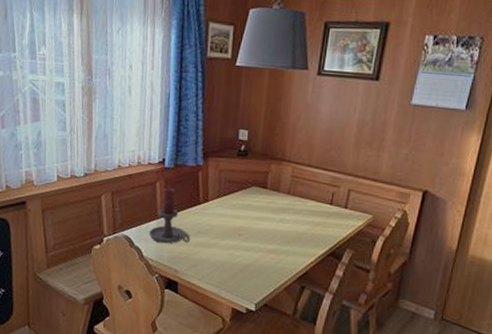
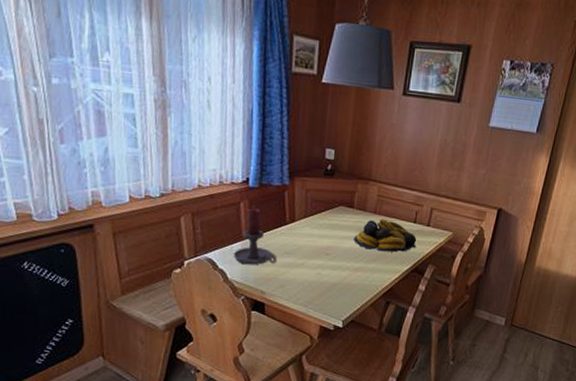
fruit bowl: none [267,200,334,235] -> present [354,219,417,253]

